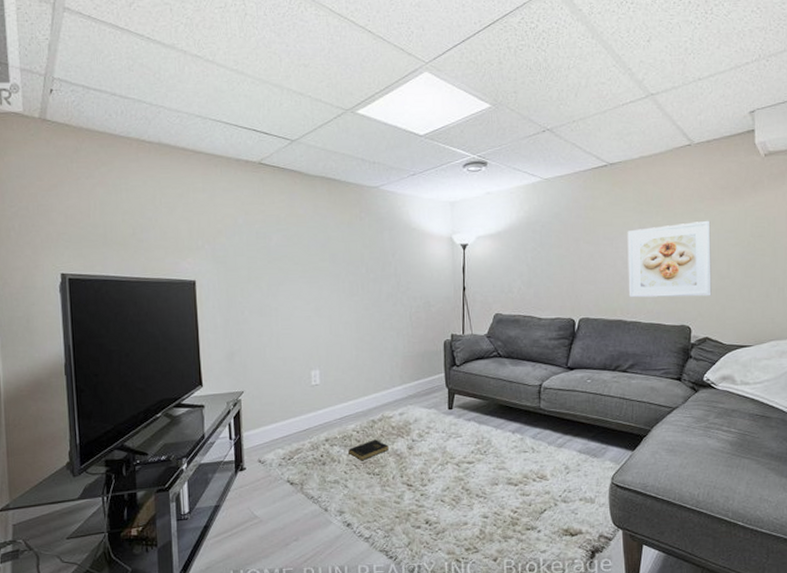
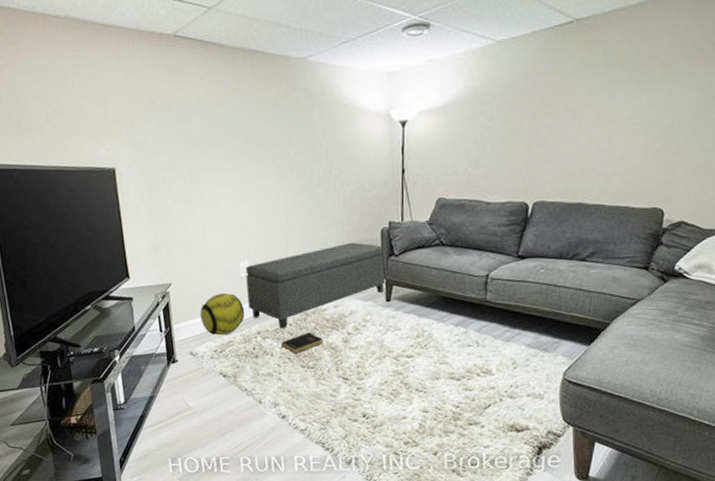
ball: none [270,400,314,443] -> present [200,292,245,336]
ottoman: none [316,353,448,436] -> present [245,242,386,329]
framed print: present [627,220,712,298] -> none [592,84,696,178]

